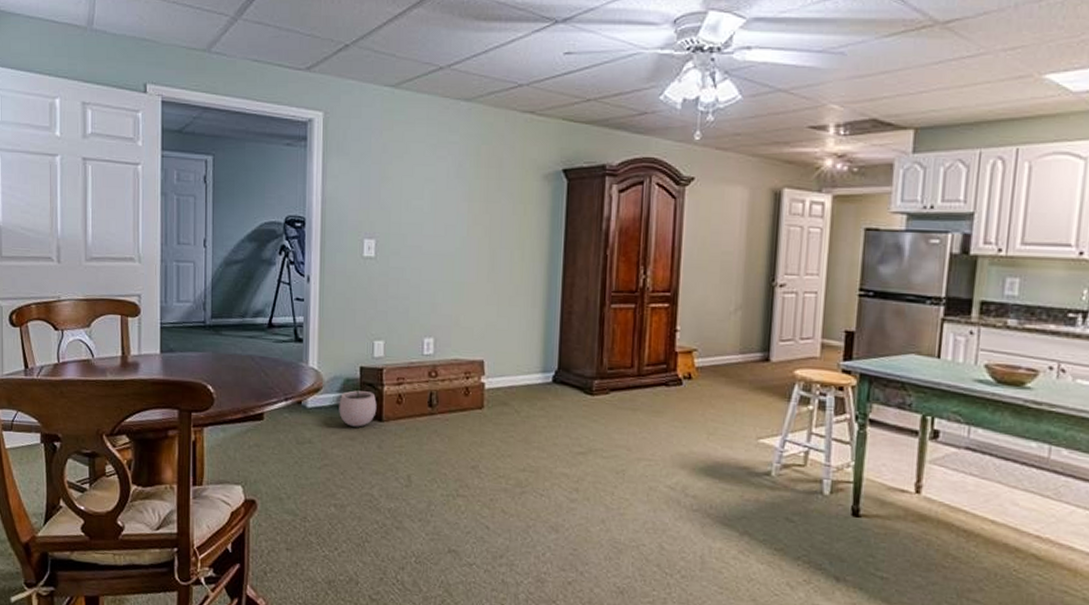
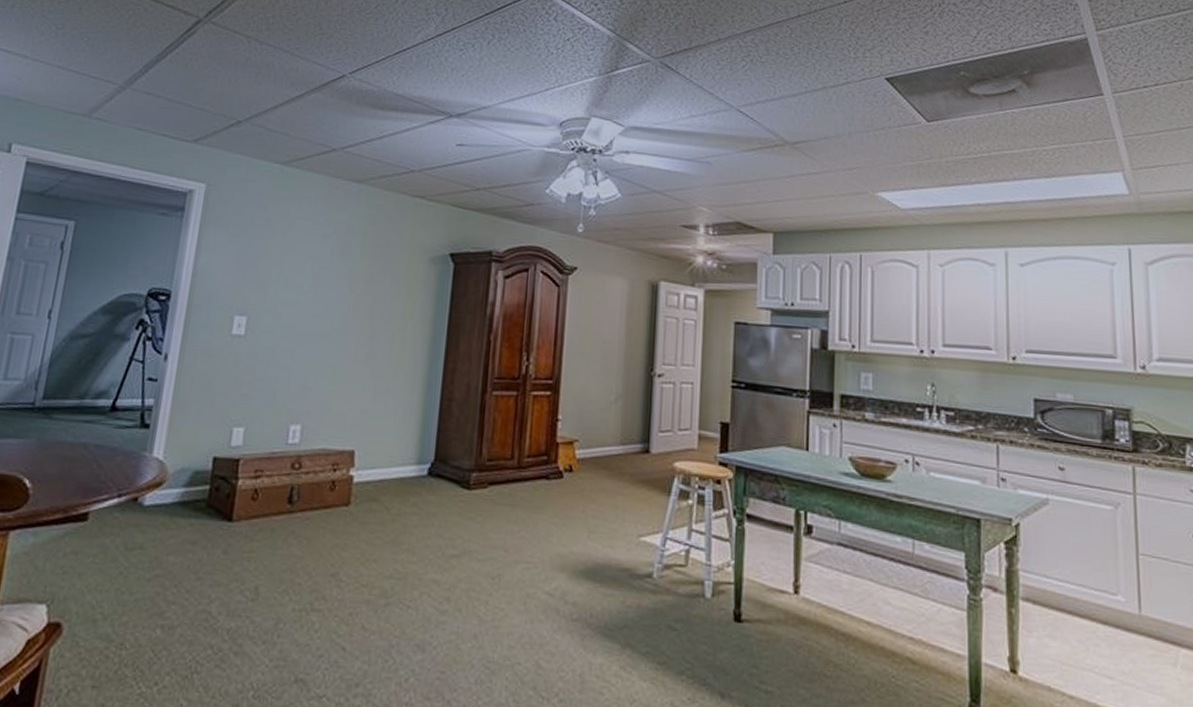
plant pot: present [339,381,377,427] -> none [181,474,228,529]

